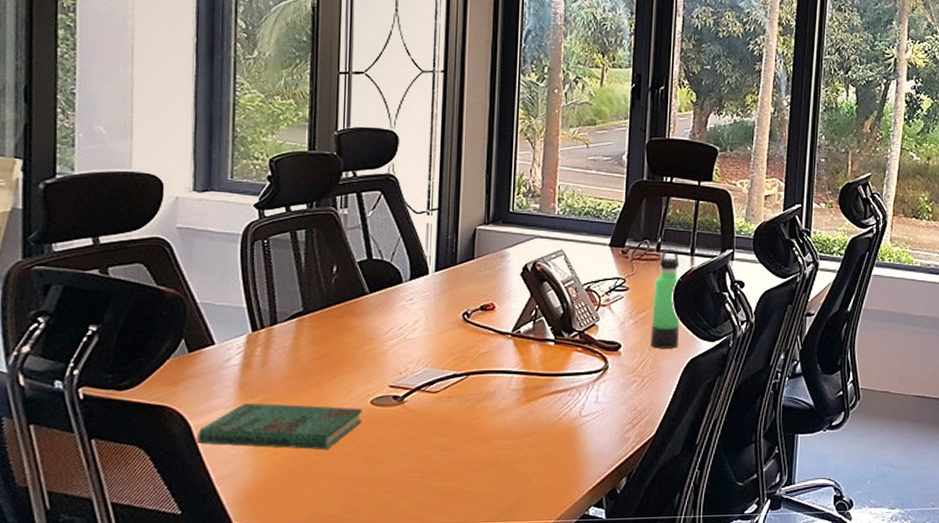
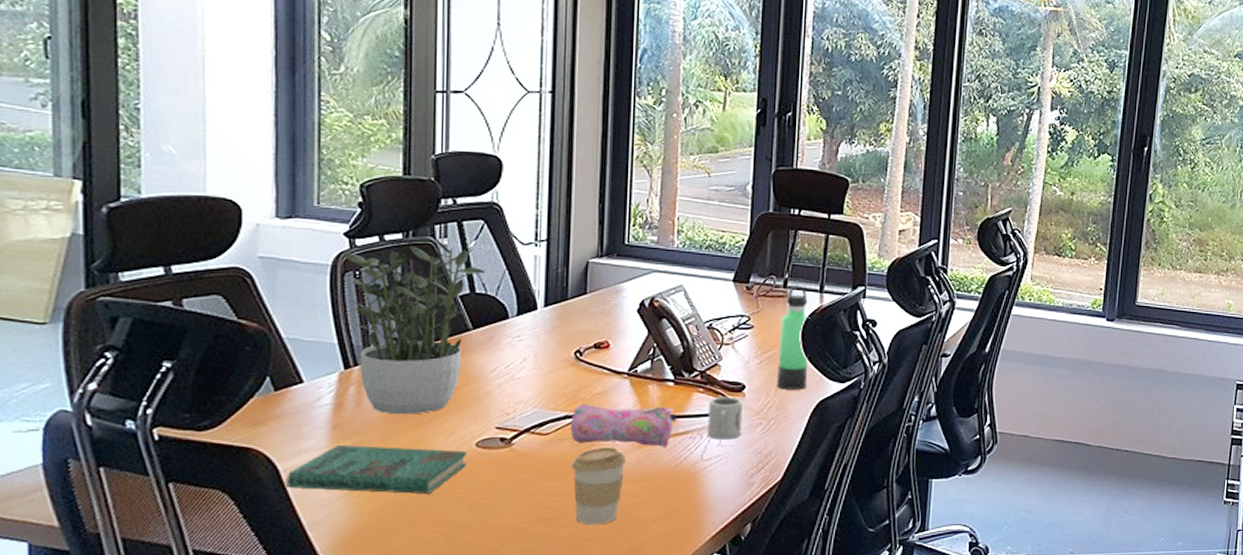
potted plant: none [252,210,381,374] -> present [342,239,485,415]
pencil case: none [457,362,557,404] -> present [570,403,677,447]
coffee cup: none [459,403,509,479] -> present [572,446,626,525]
cup: none [585,355,618,397] -> present [707,396,743,440]

